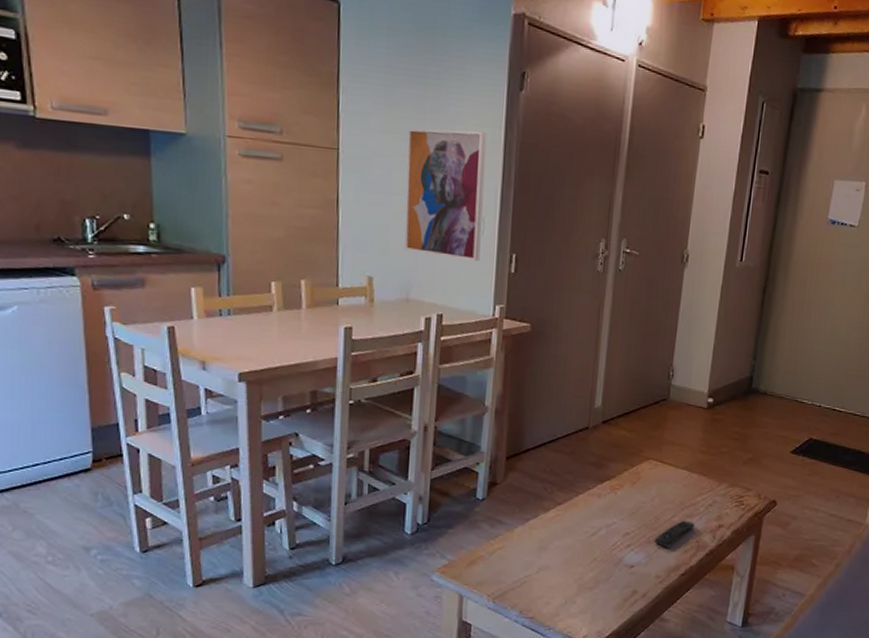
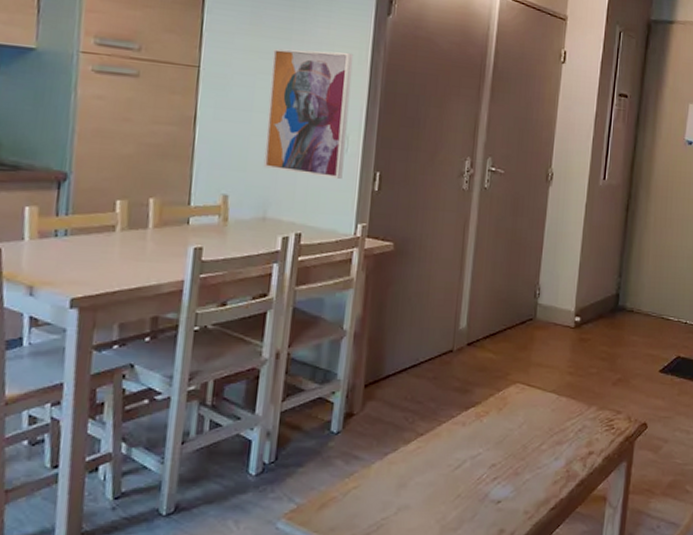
remote control: present [654,520,695,548] -> none [522,447,564,480]

